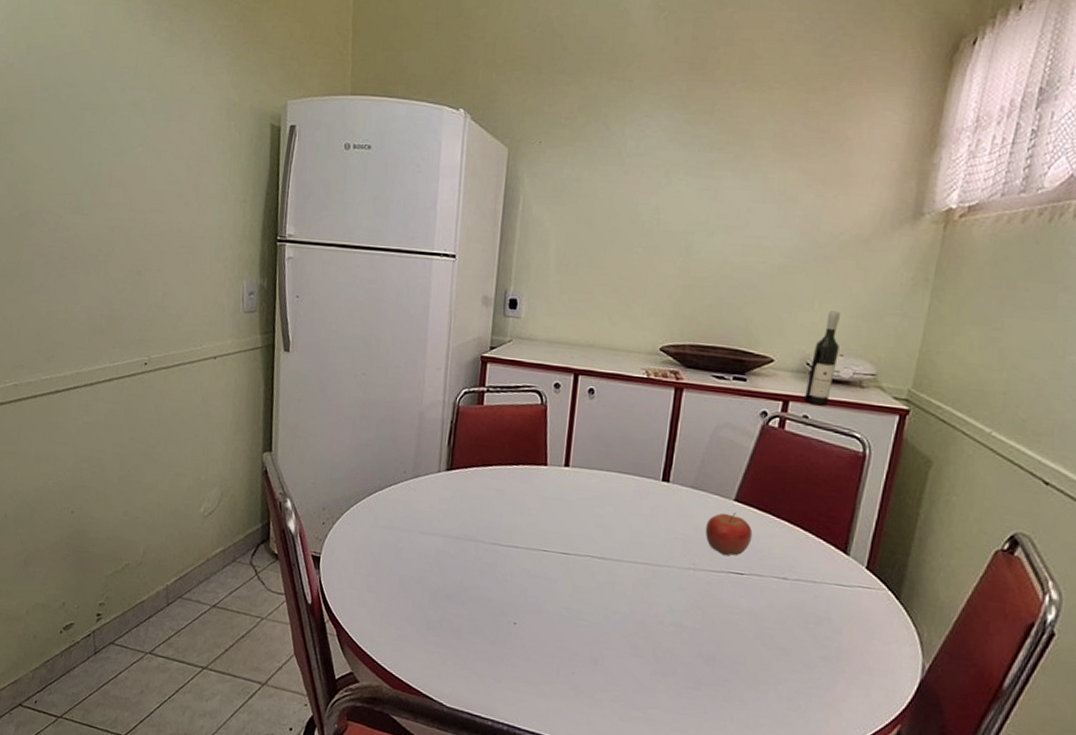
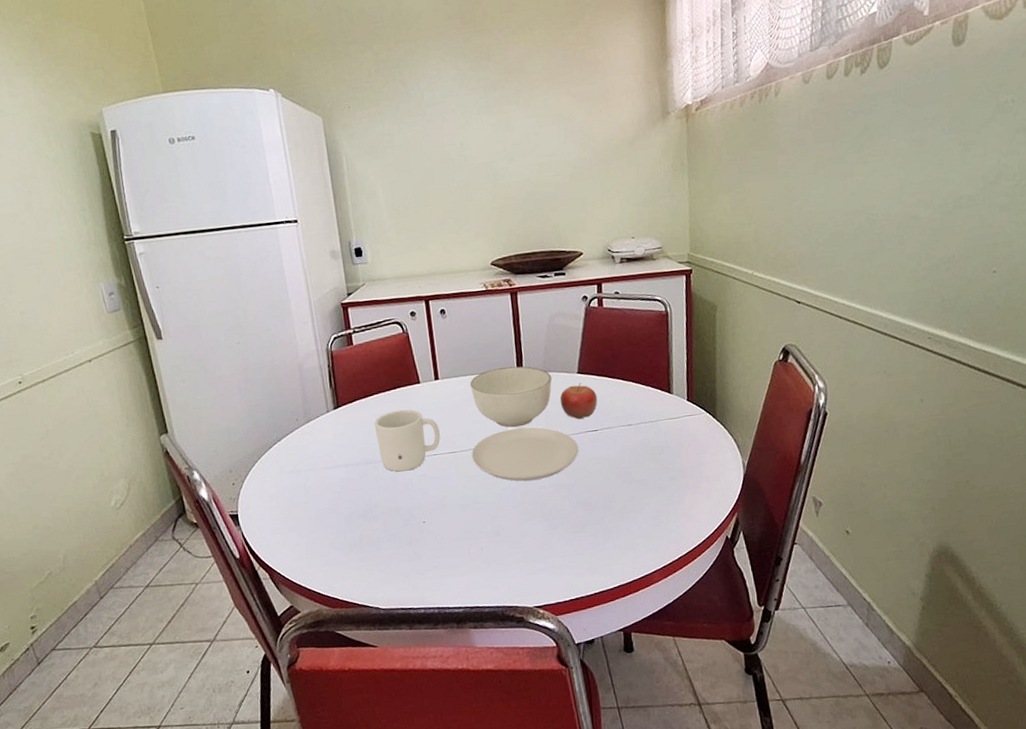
mug: none [483,489,557,561] -> present [375,409,441,472]
plate: none [586,544,716,614] -> present [471,427,579,482]
bowl: none [602,470,703,545] -> present [469,366,553,427]
bottle: present [804,311,840,406] -> none [611,203,631,282]

